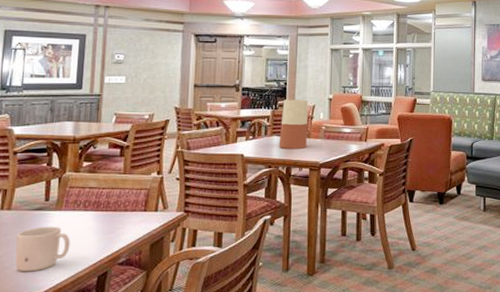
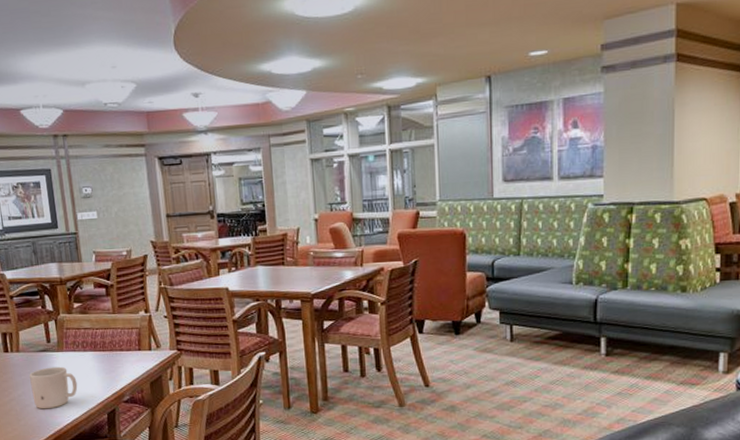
vase: present [278,99,308,150] -> none [263,222,295,280]

